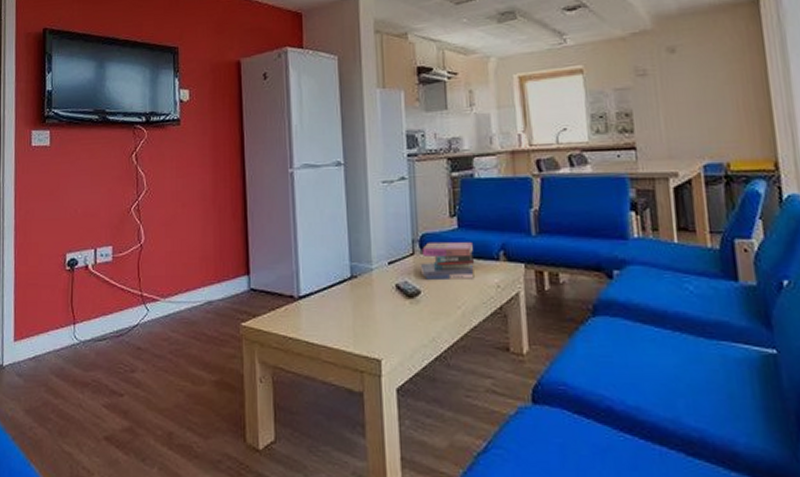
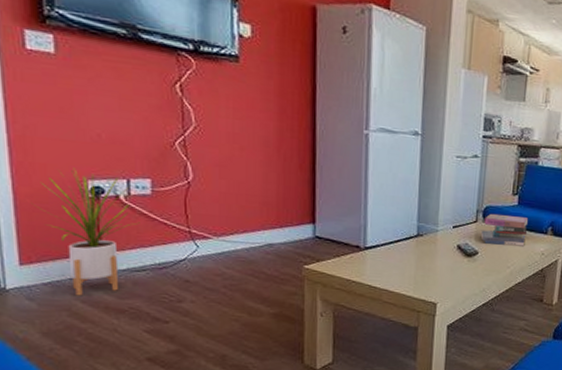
house plant: none [27,243,103,370] -> present [32,167,140,296]

